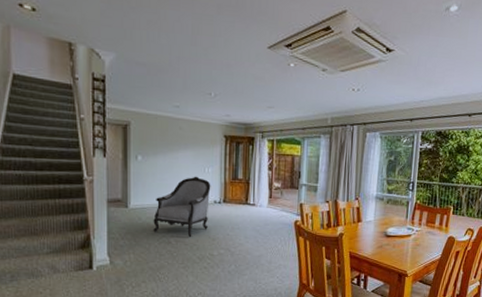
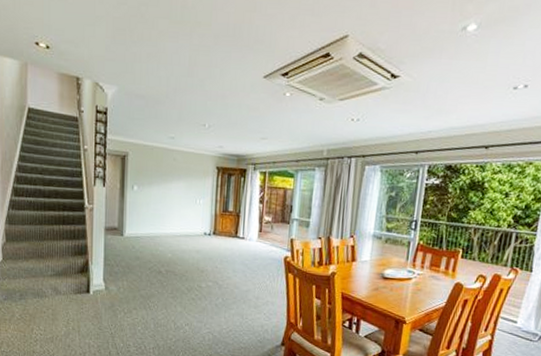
armchair: present [153,176,211,238] -> none [145,207,202,269]

